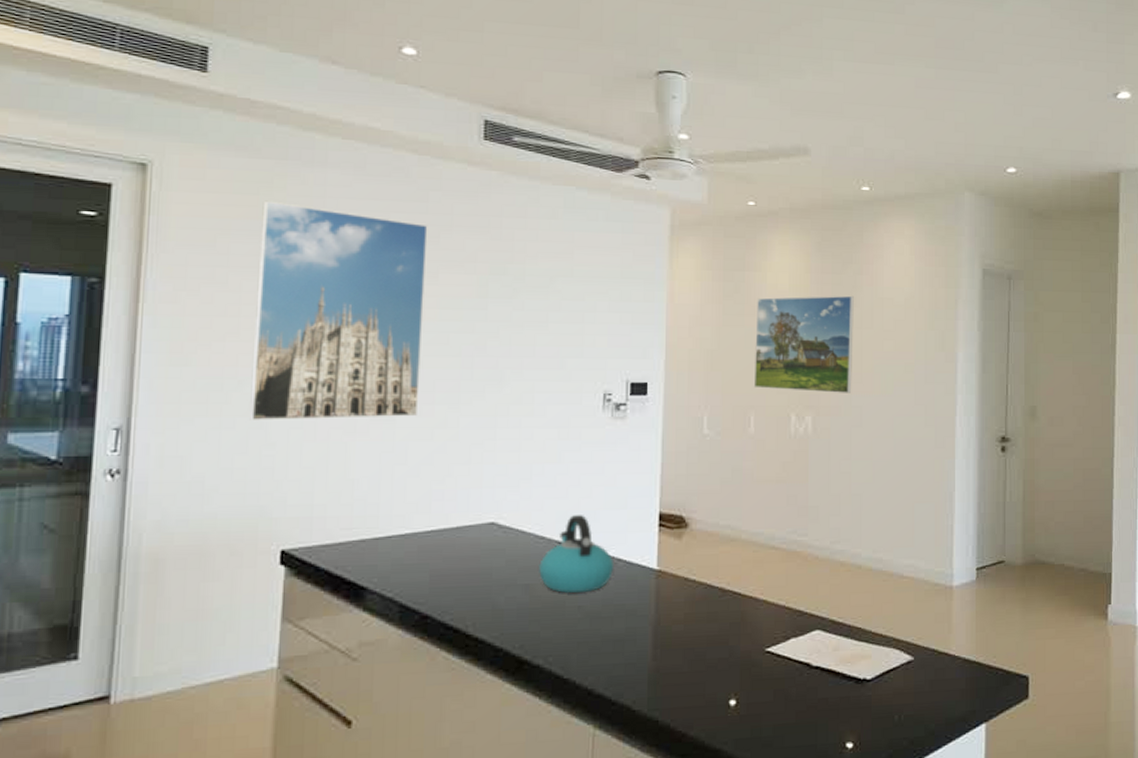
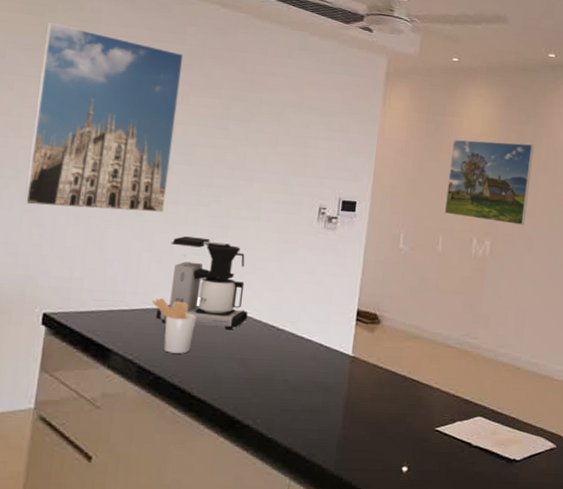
utensil holder: none [411,520,465,586] -> present [152,298,196,354]
coffee maker: none [417,442,528,551] -> present [156,236,248,330]
kettle: present [539,515,615,593] -> none [254,305,317,369]

